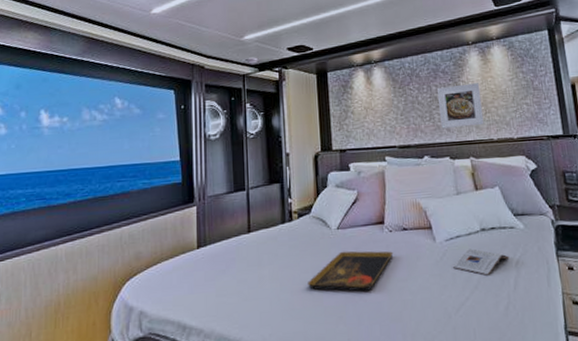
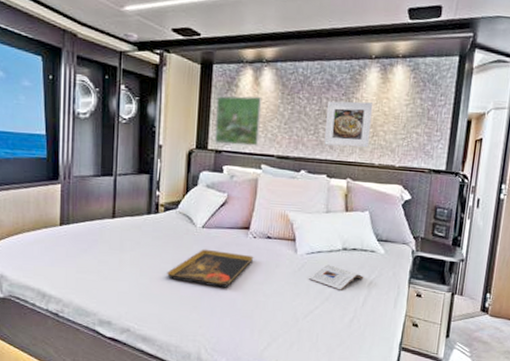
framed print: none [335,95,380,144] -> present [215,95,262,147]

